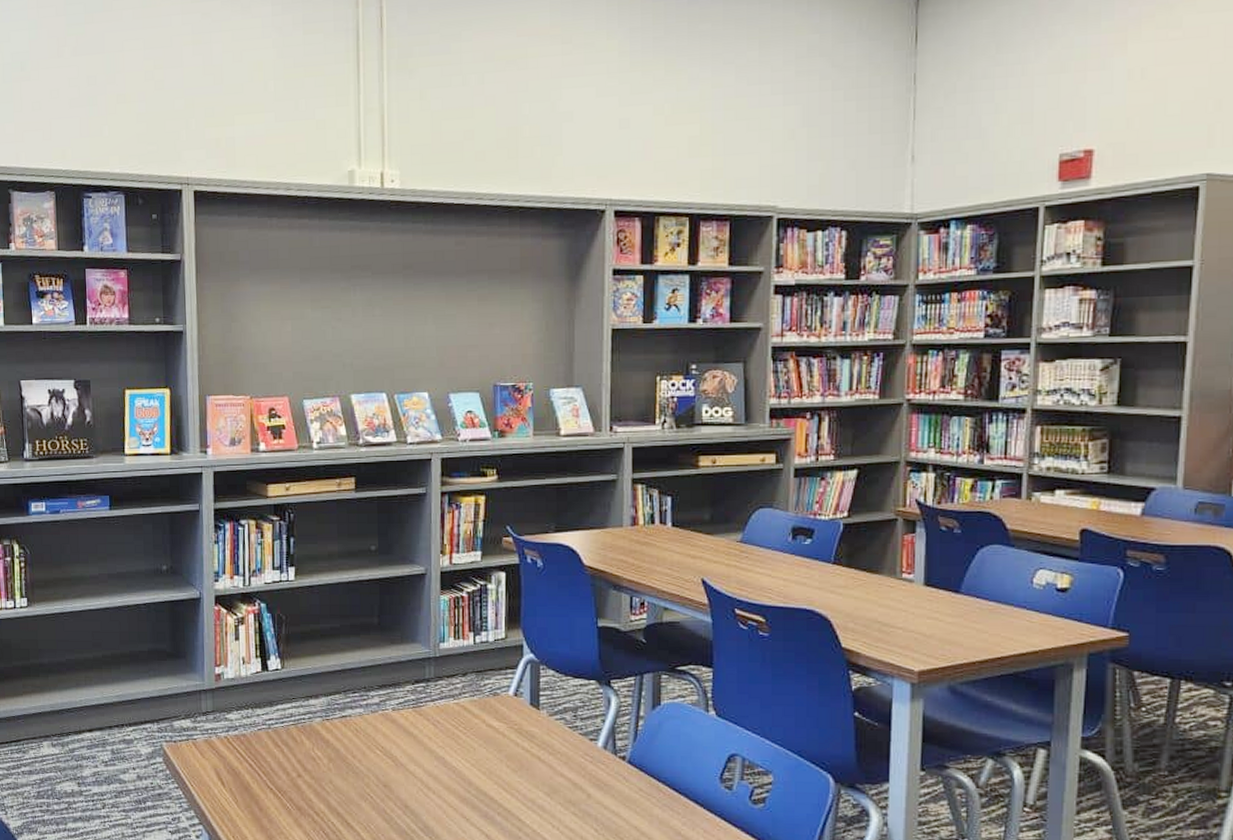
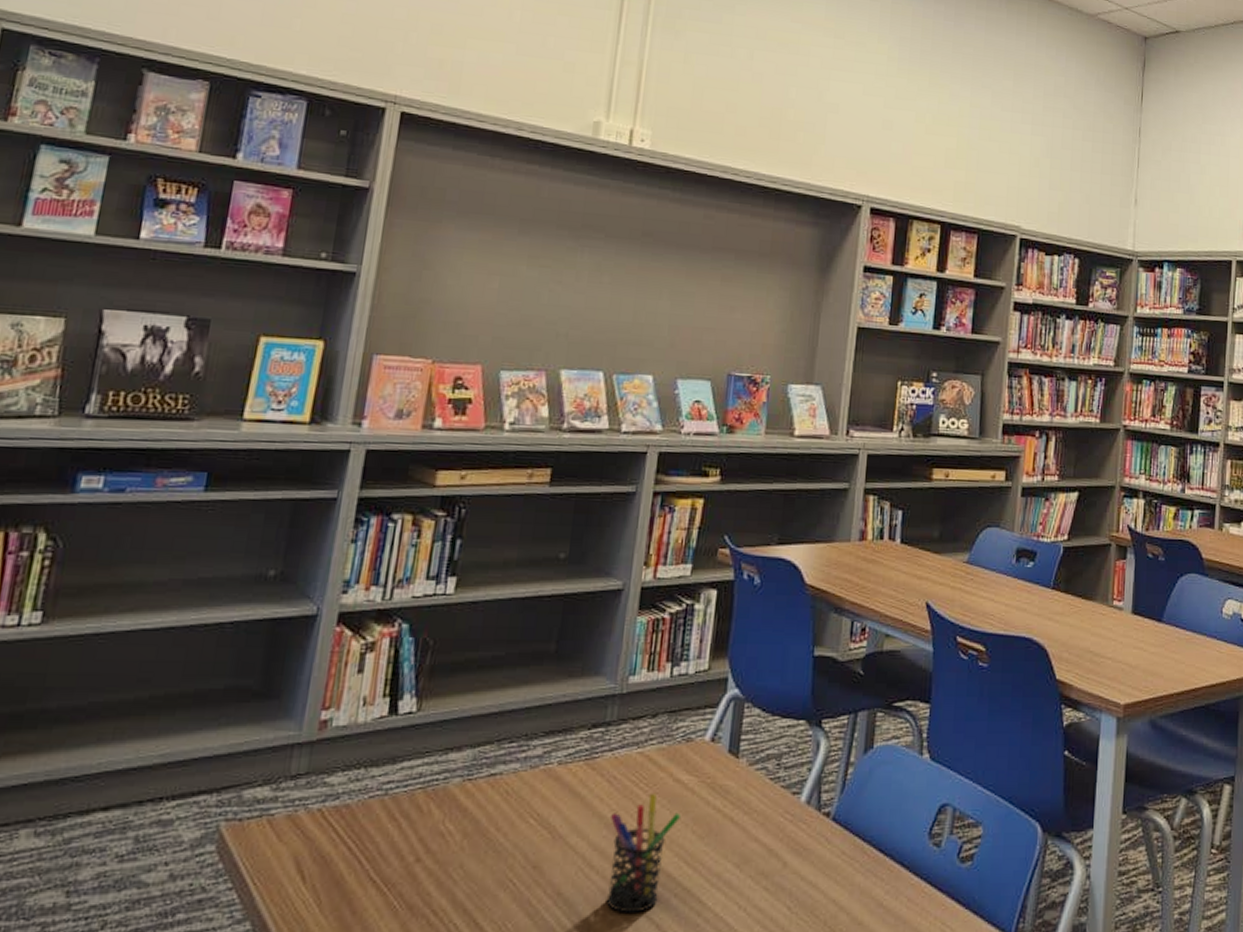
pen holder: none [438,734,495,825] -> present [606,793,680,913]

